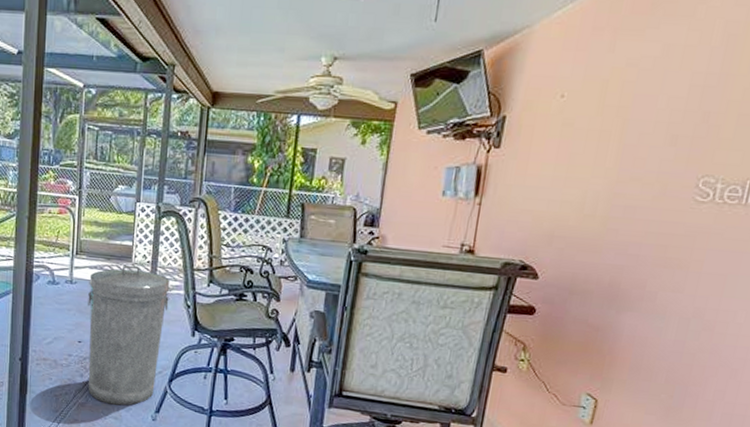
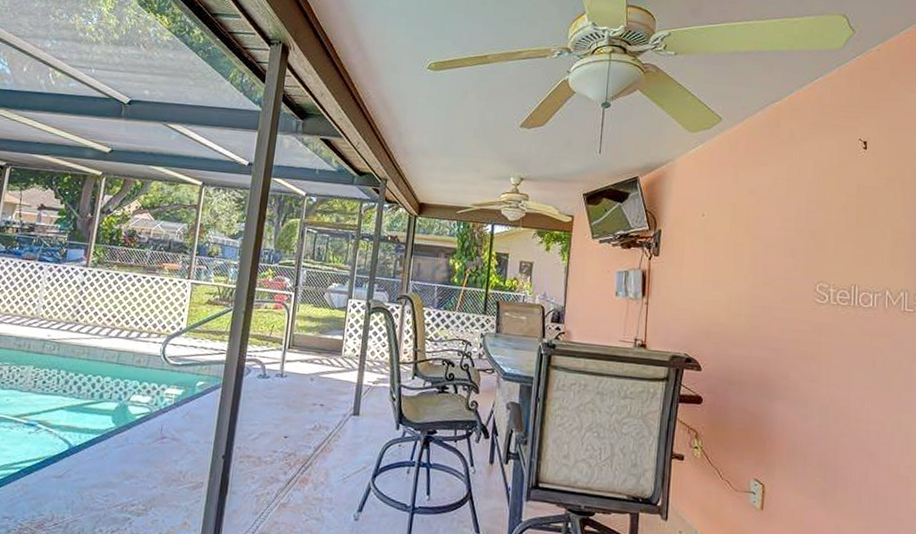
trash can: present [88,265,170,406] -> none [291,358,377,505]

